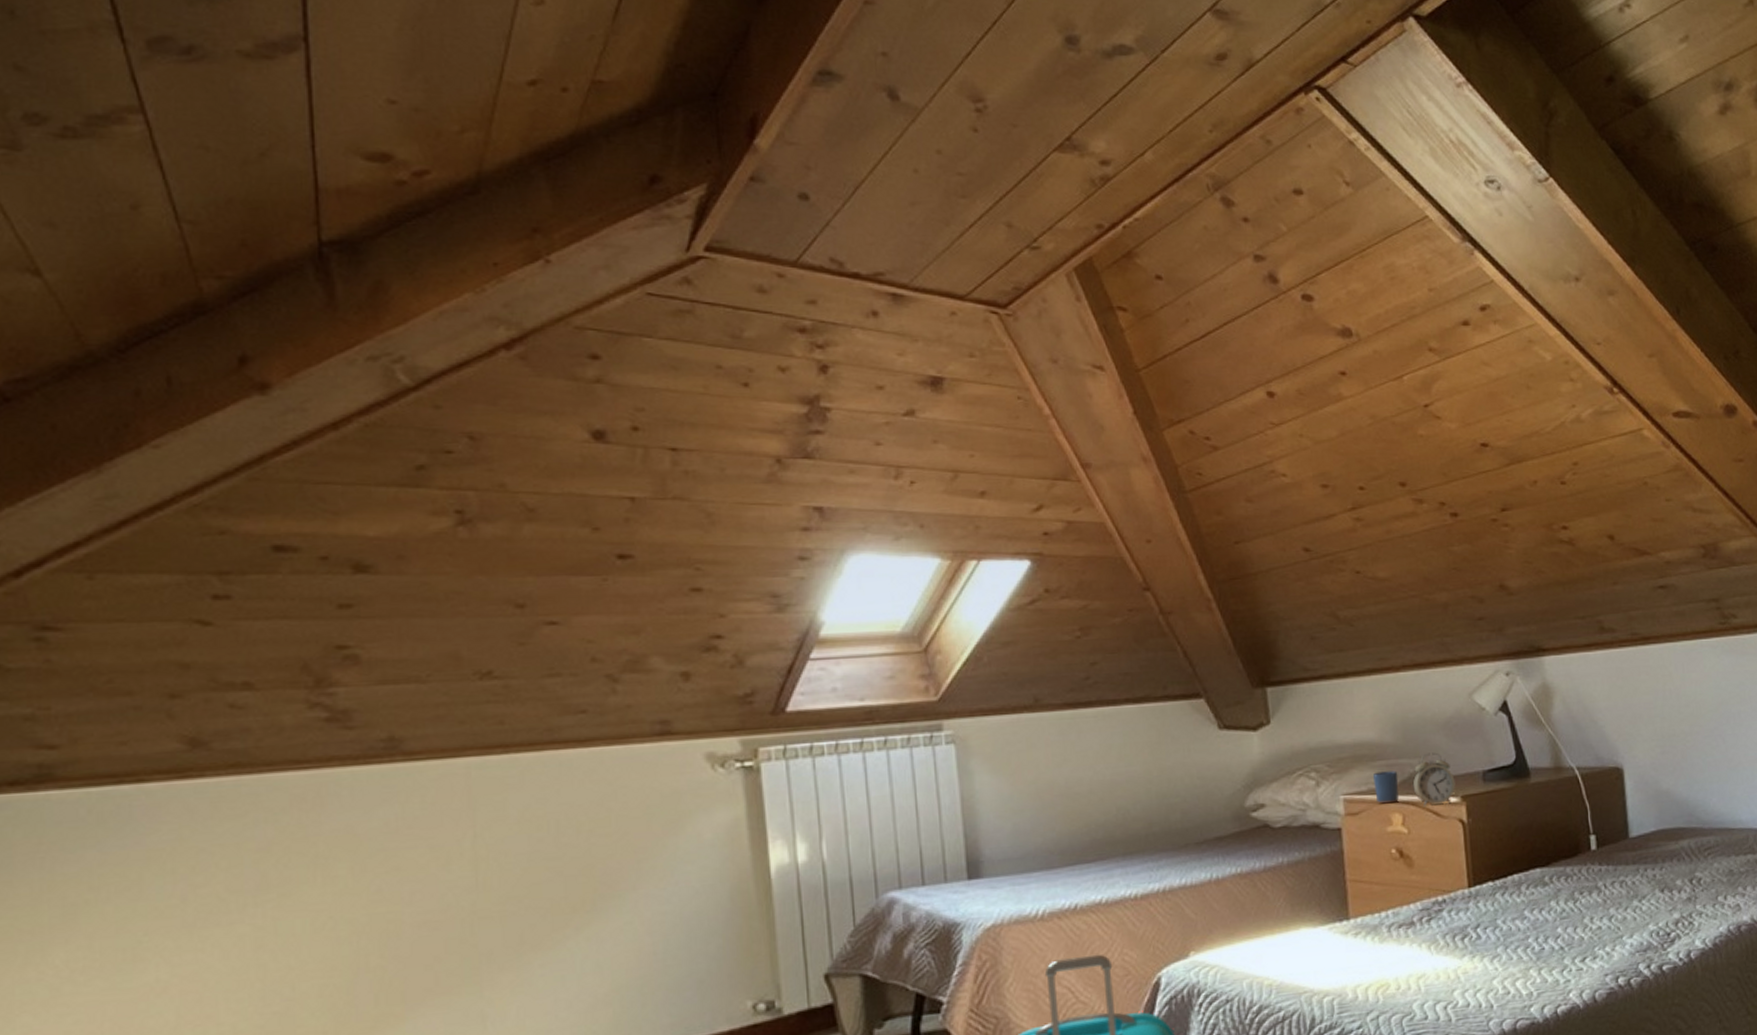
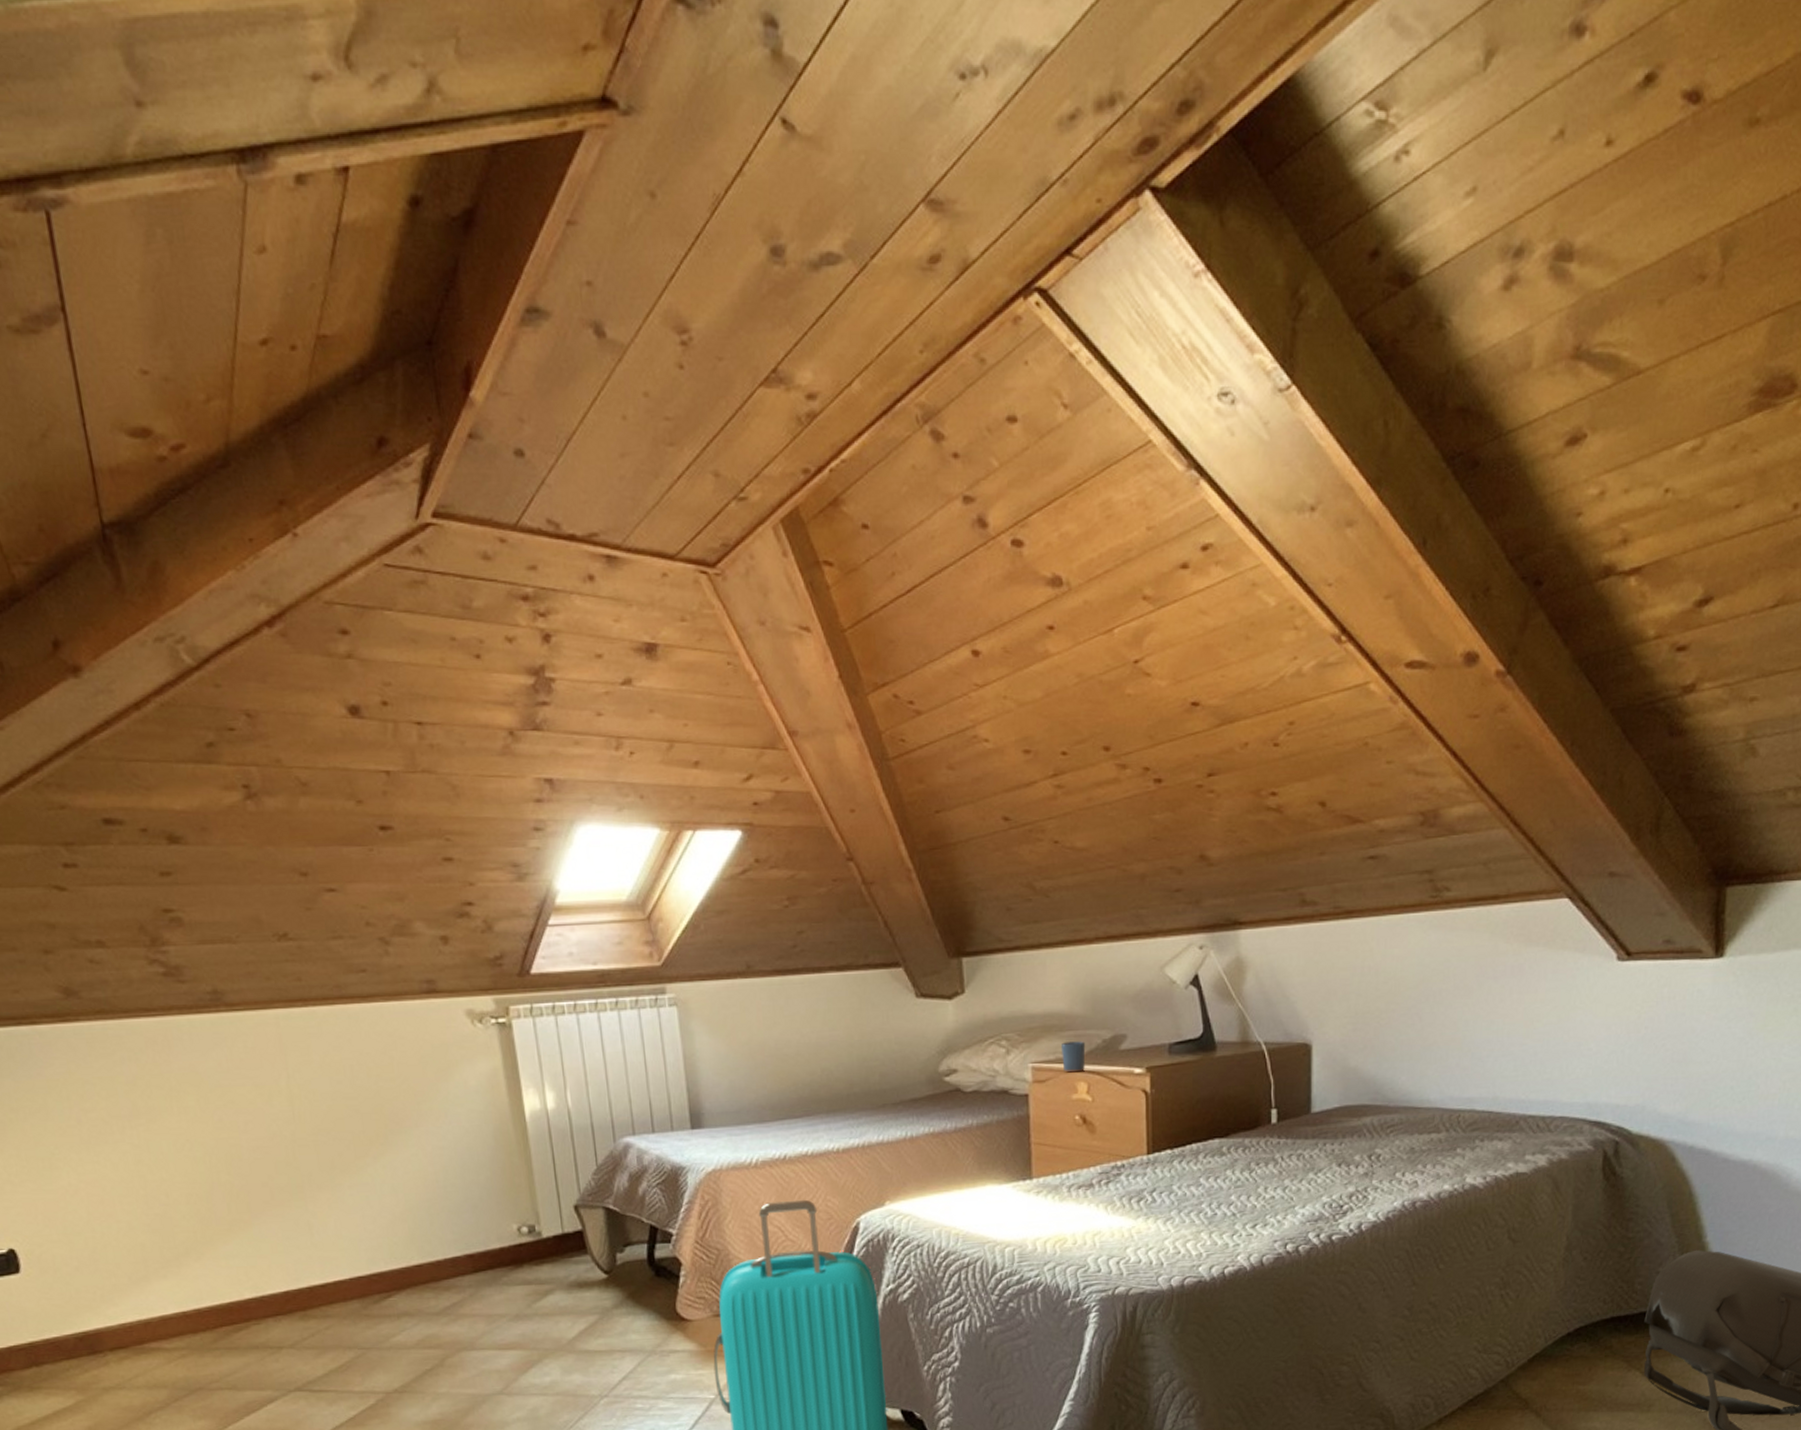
alarm clock: present [1412,752,1456,806] -> none [1099,1024,1141,1076]

